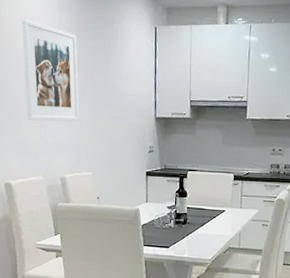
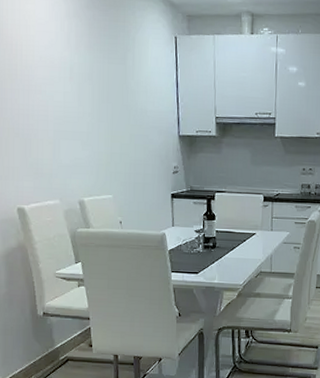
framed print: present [21,19,80,122] -> none [26,26,96,140]

